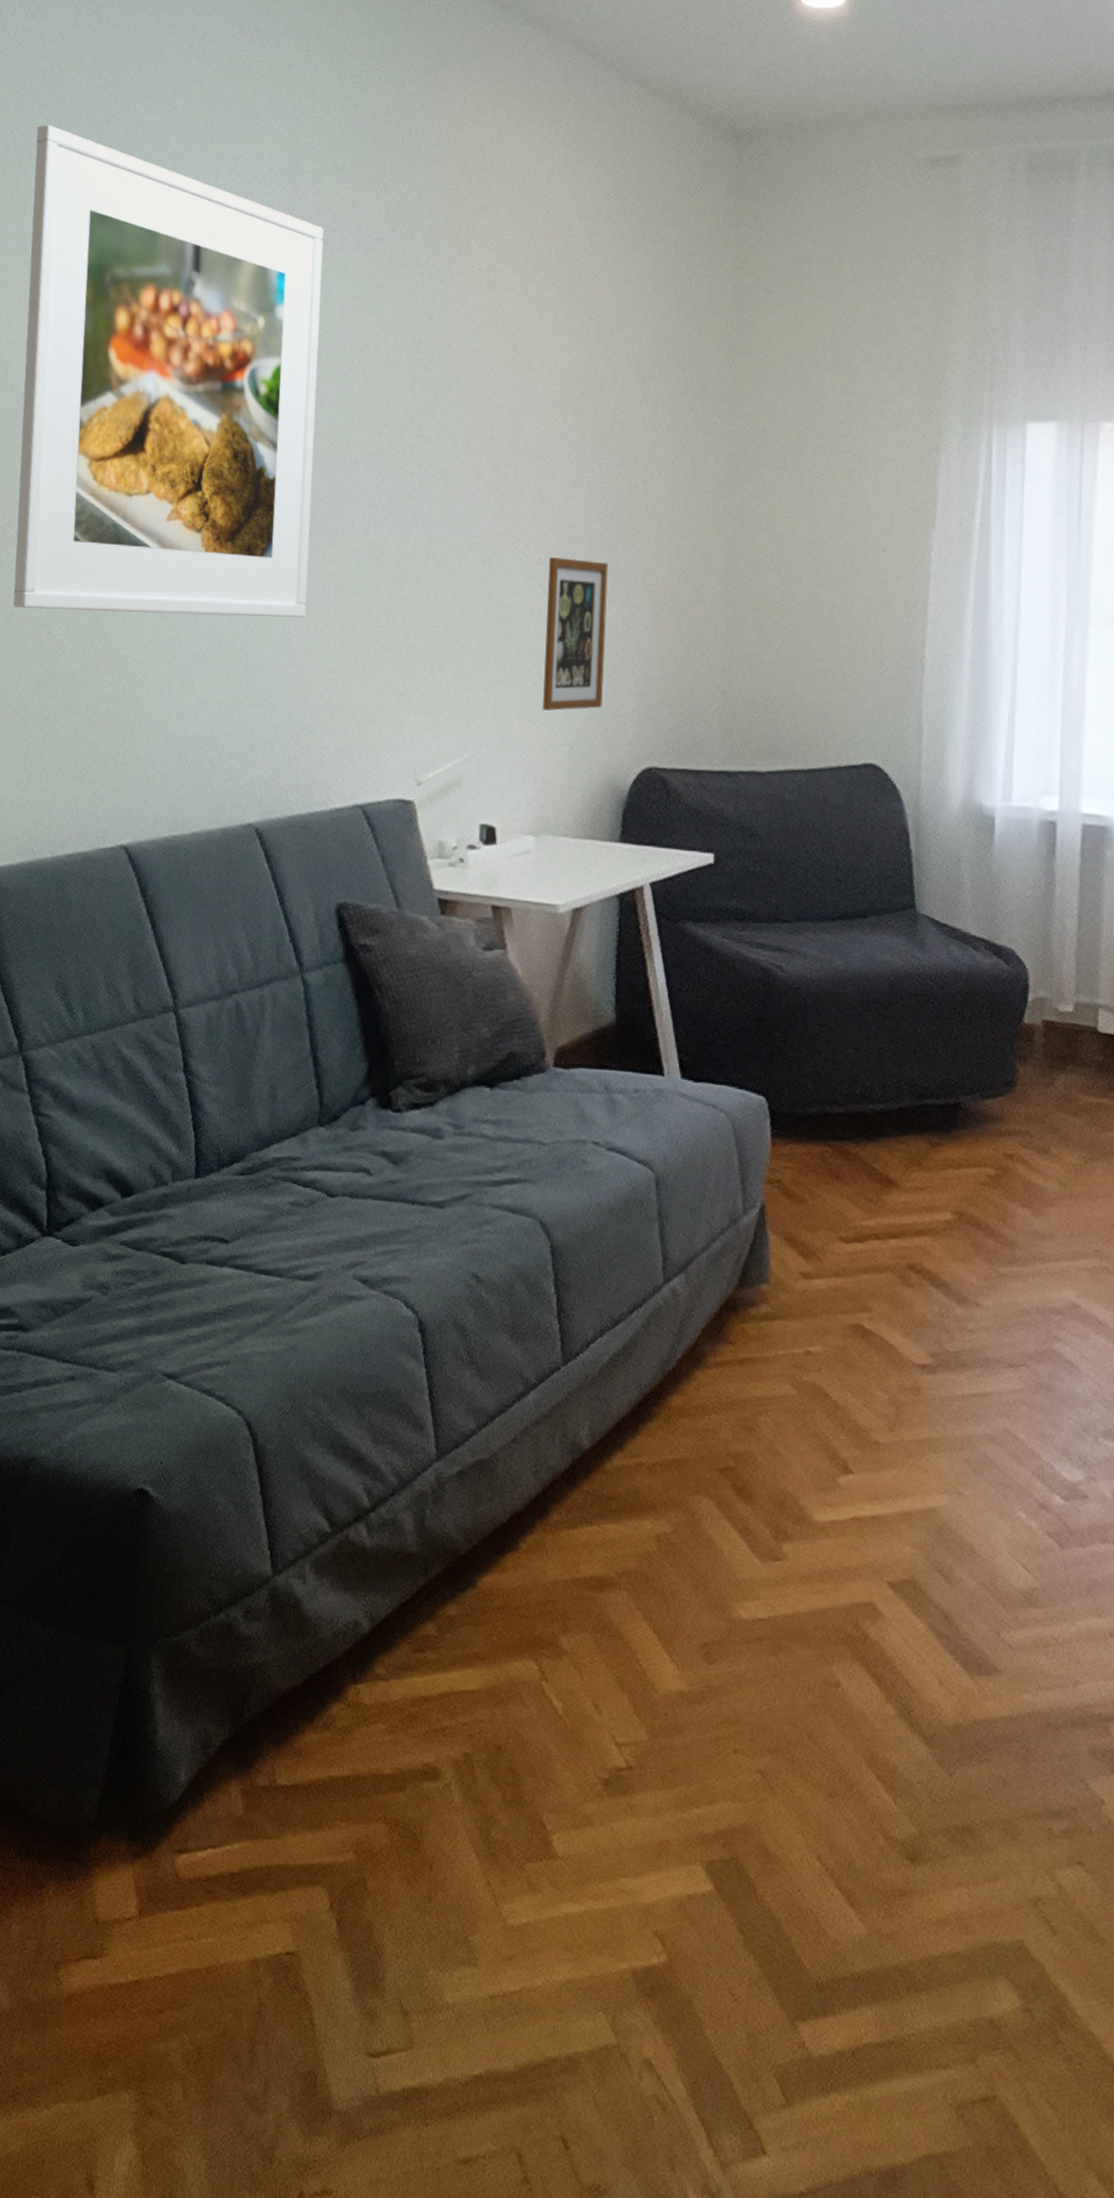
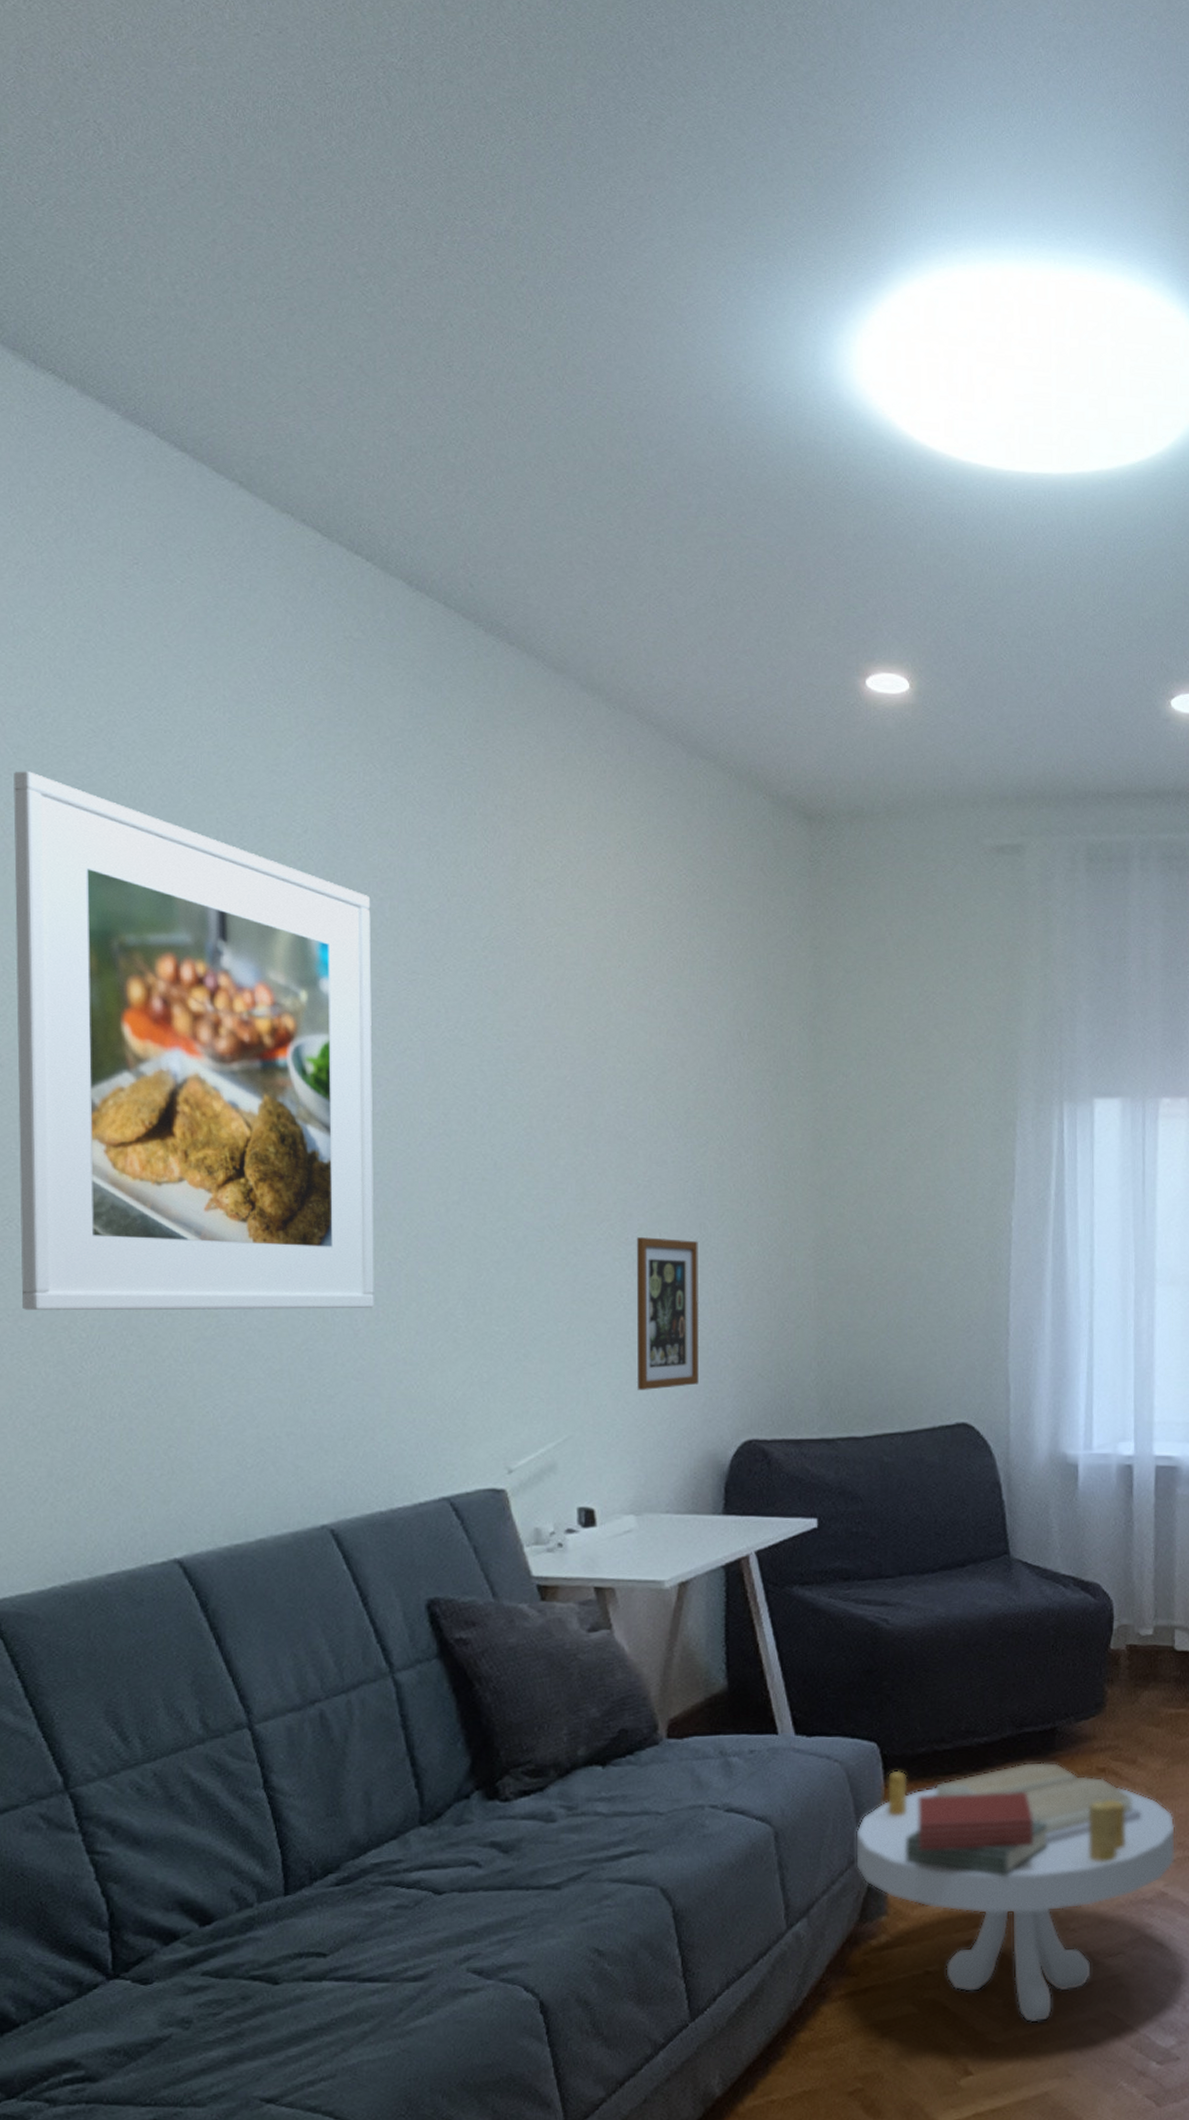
side table: none [737,1128,1093,1429] -> present [855,1761,1176,2023]

